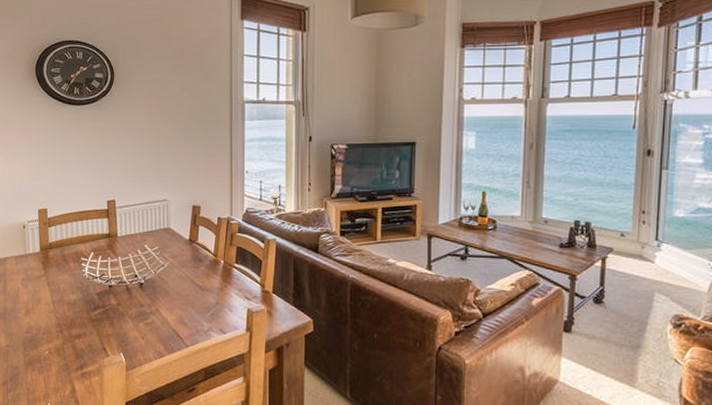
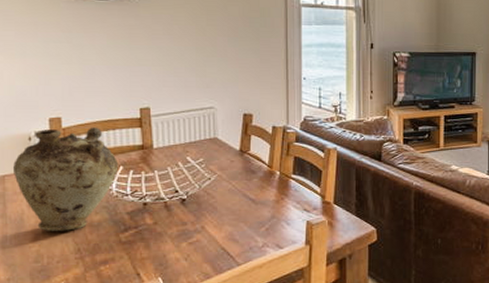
vase: none [11,217,90,307] -> present [12,127,119,231]

